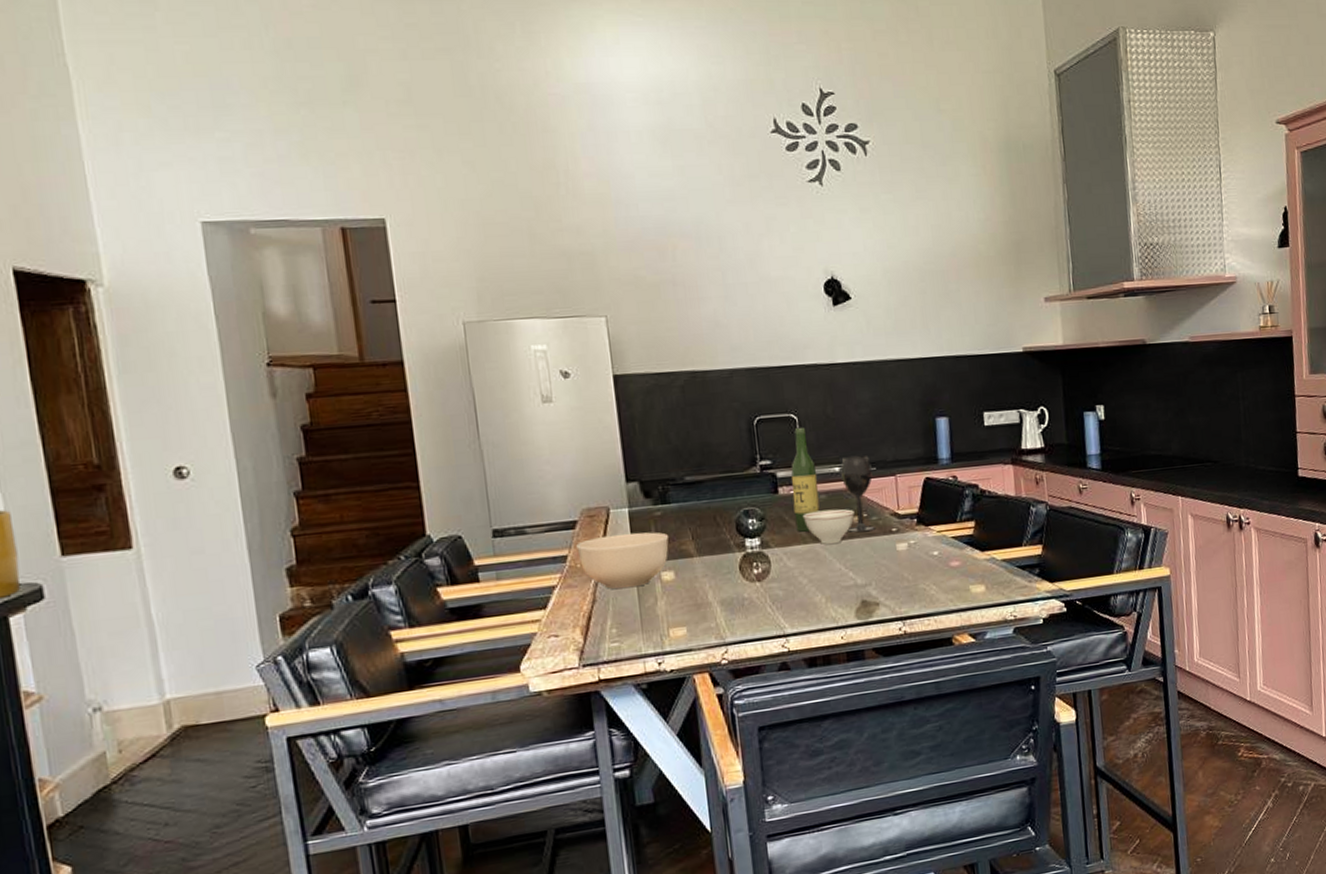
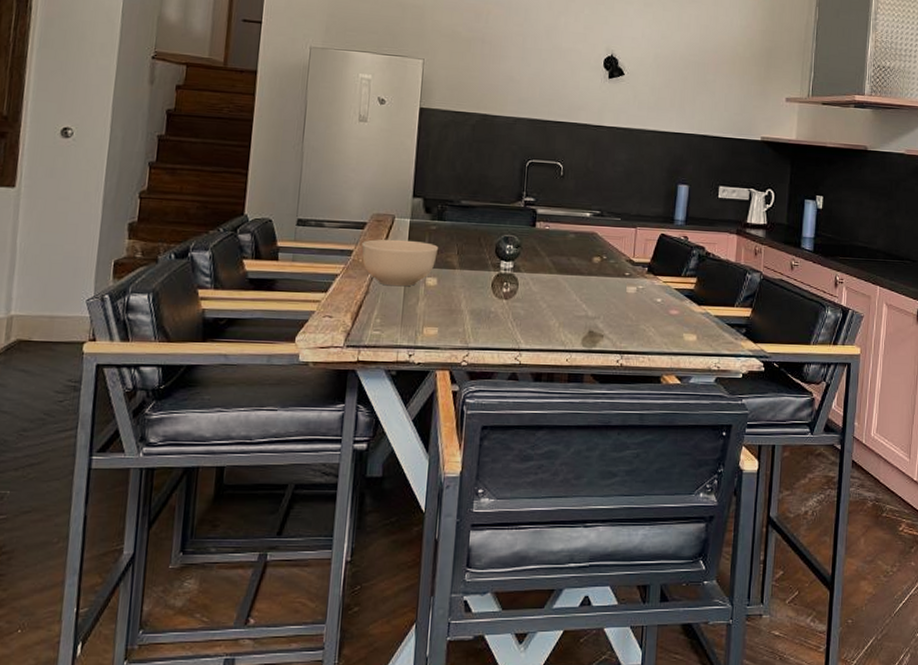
wine bottle: present [791,427,820,532] -> none [545,174,571,263]
bowl: present [802,509,855,545] -> none [552,247,596,278]
wine glass: present [840,455,875,532] -> none [588,205,617,272]

